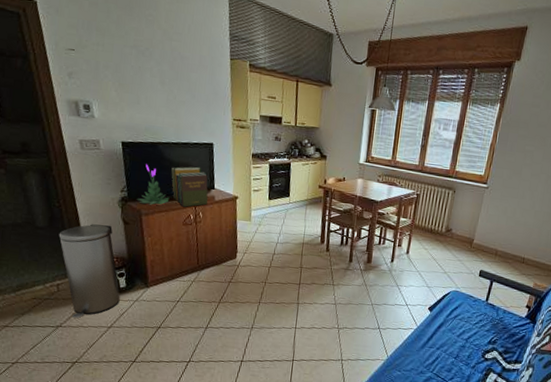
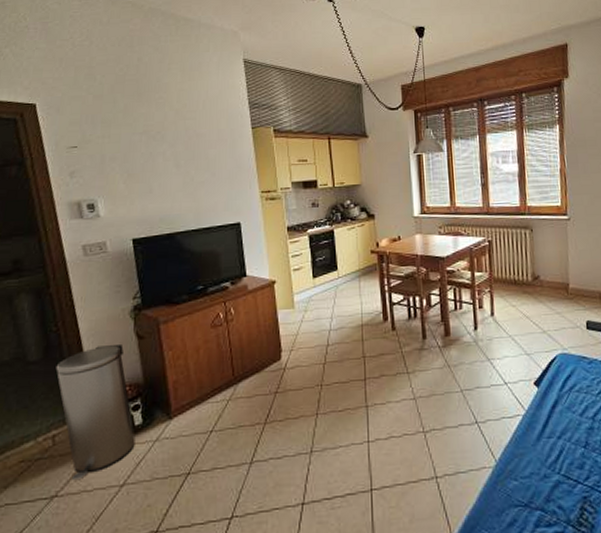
plant: present [137,164,170,205] -> none [152,260,193,310]
books: present [171,166,208,207] -> none [193,253,240,305]

